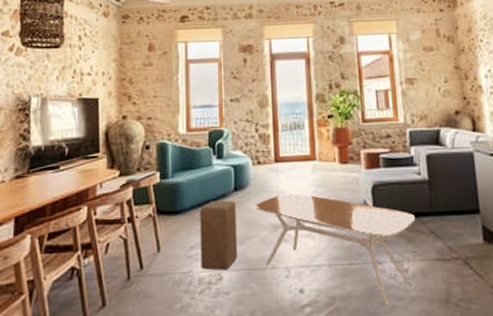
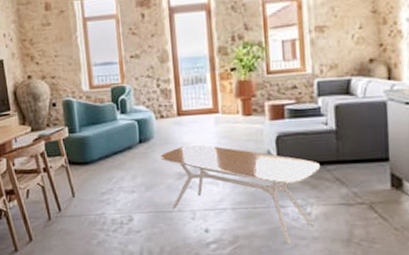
wooden block: present [200,200,237,271] -> none [108,152,146,213]

